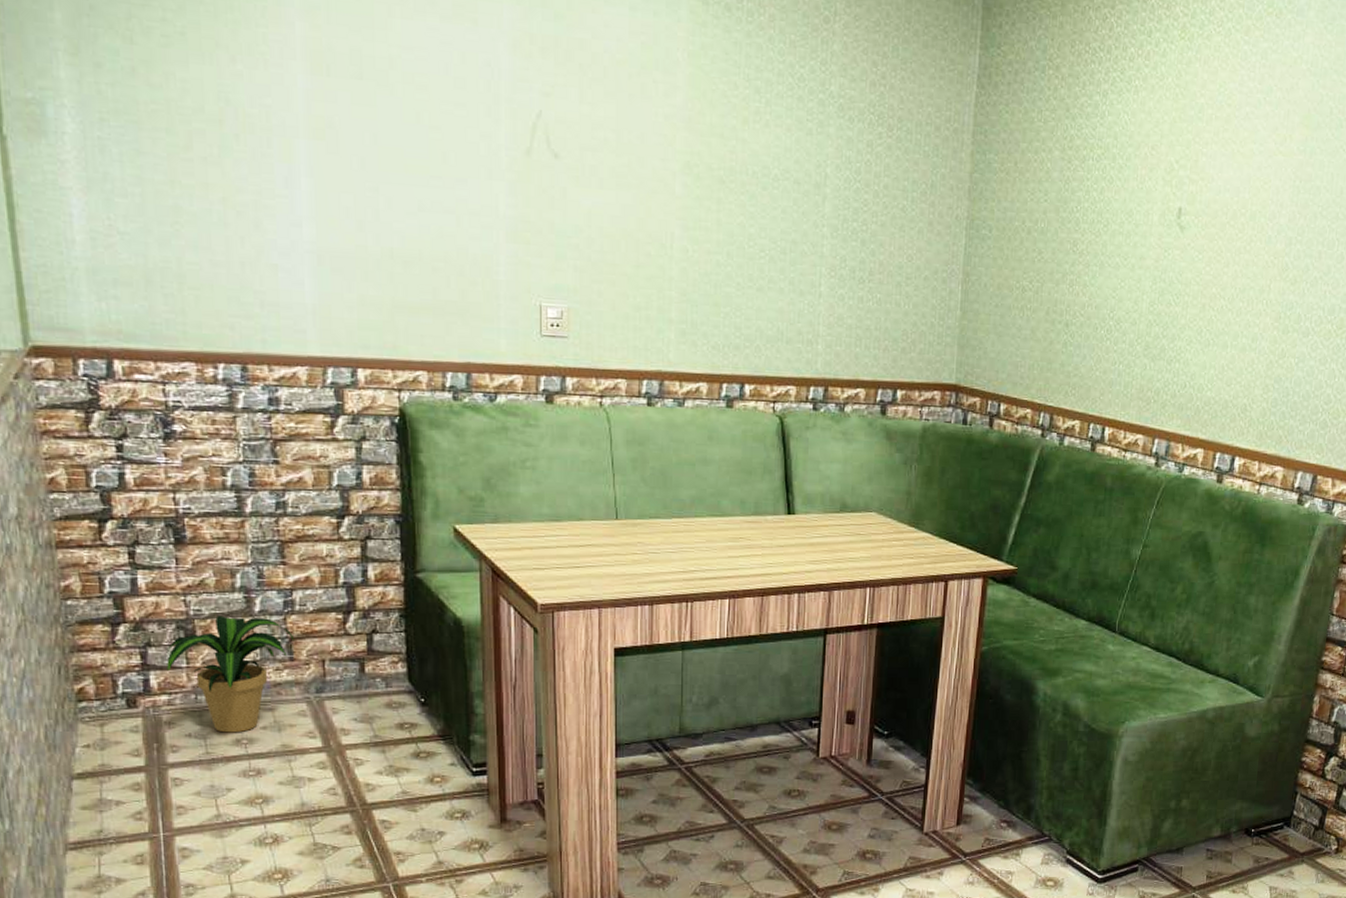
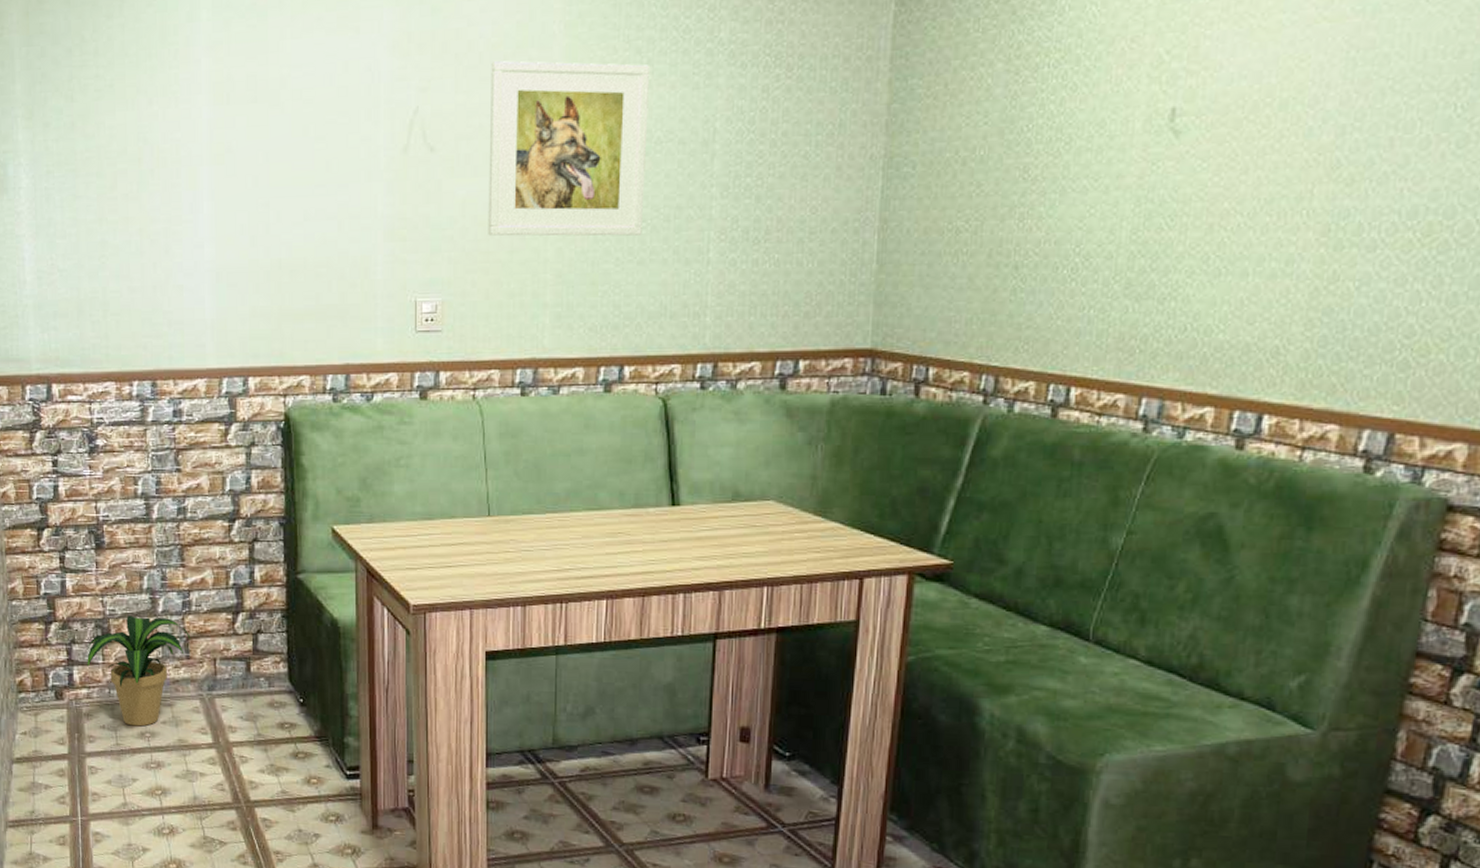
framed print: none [614,78,769,264] -> present [488,61,651,236]

